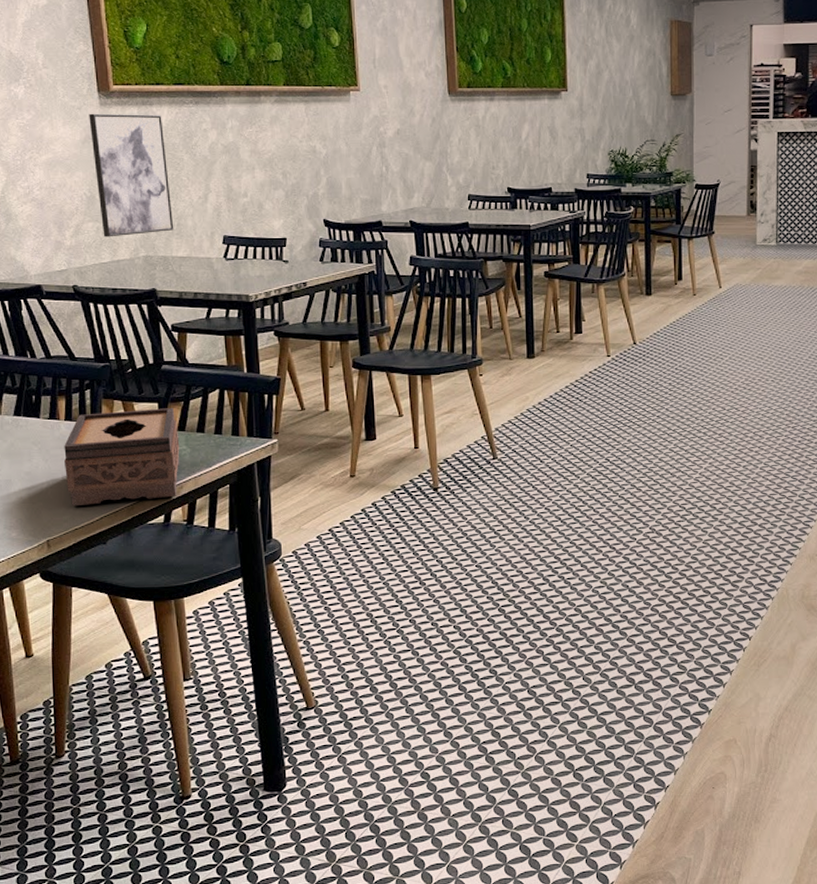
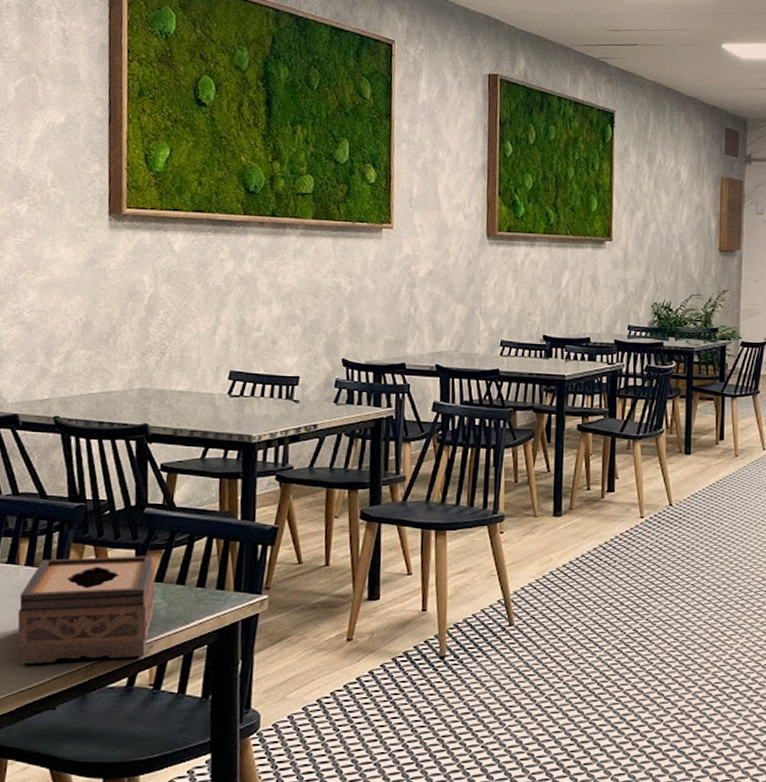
wall art: present [89,113,174,237] -> none [95,235,176,367]

